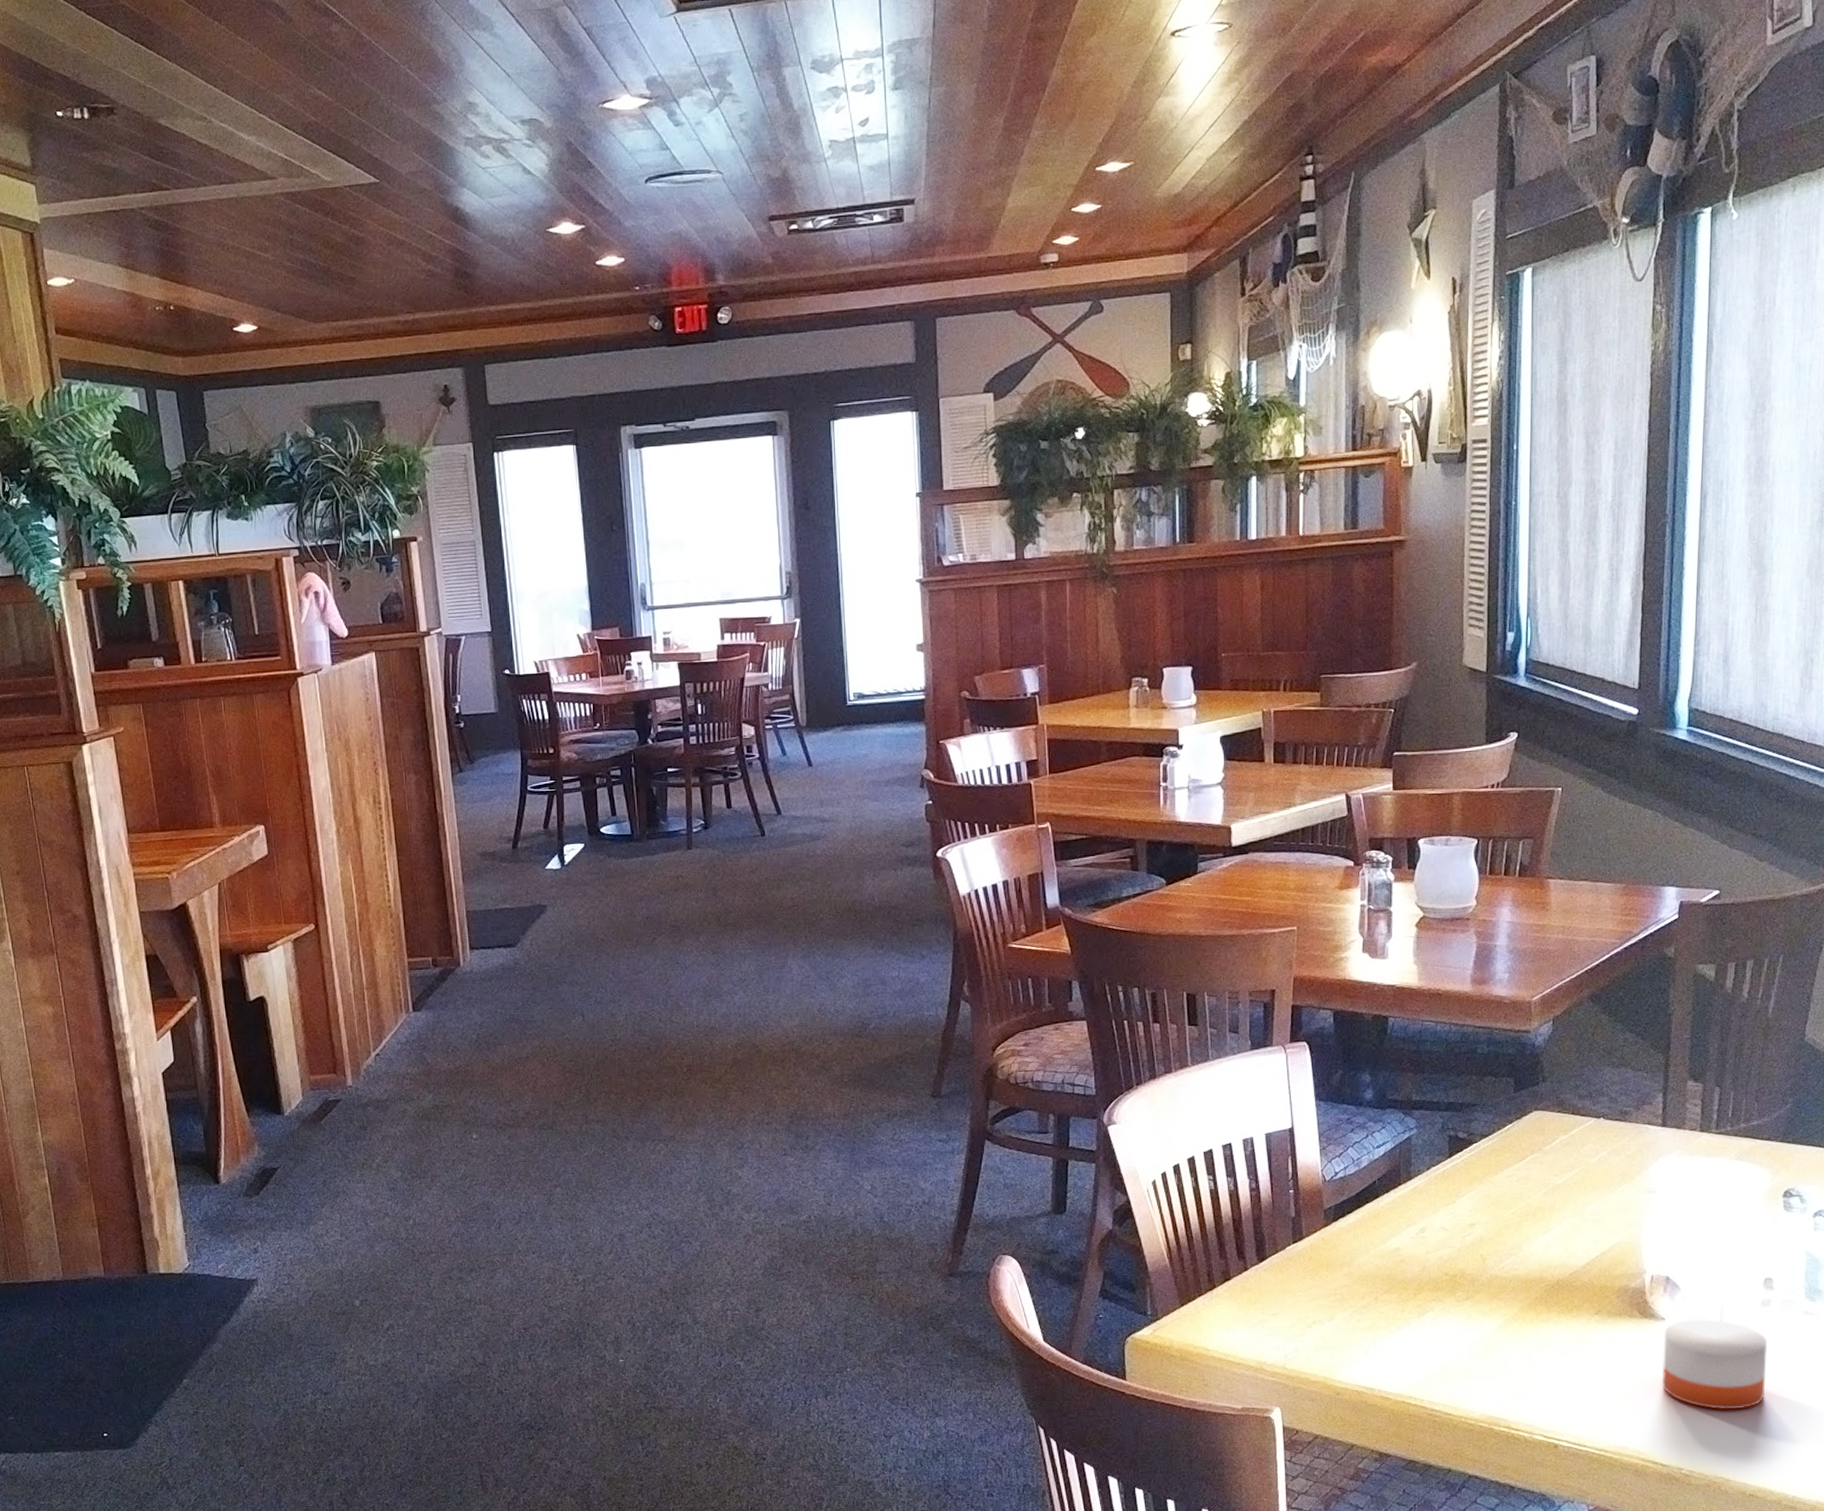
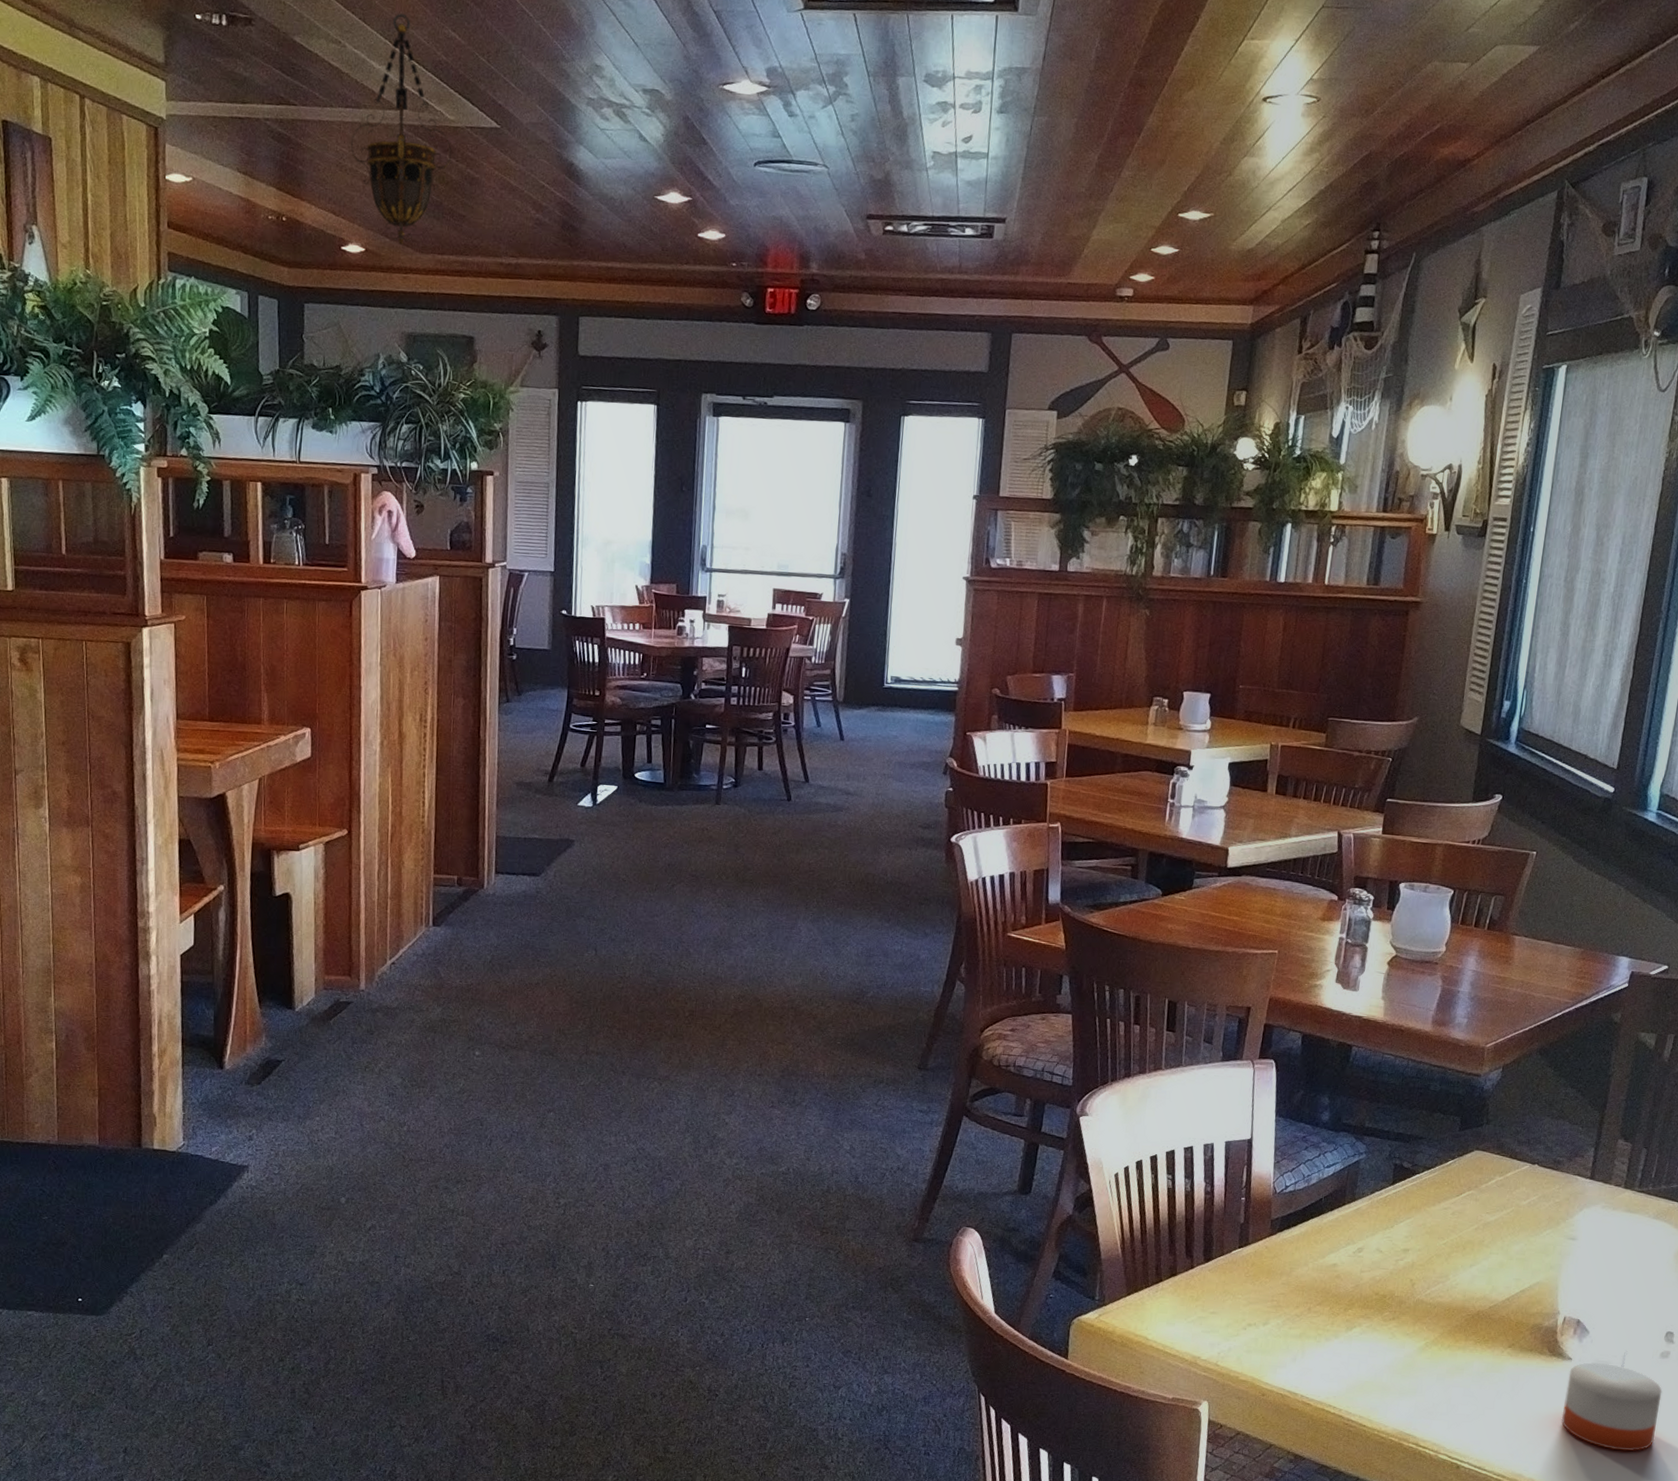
hanging lantern: none [229,79,334,318] -> present [350,13,452,246]

